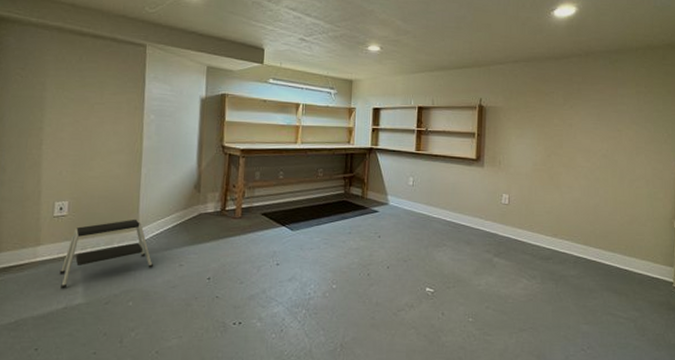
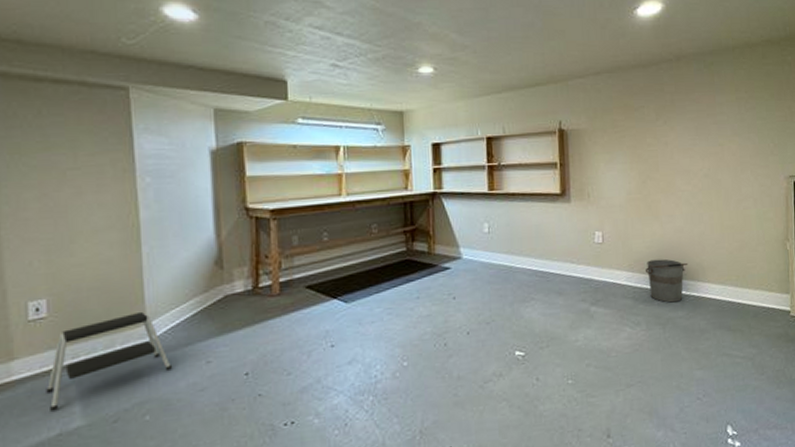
bucket: none [544,223,583,262] -> present [646,259,689,303]

